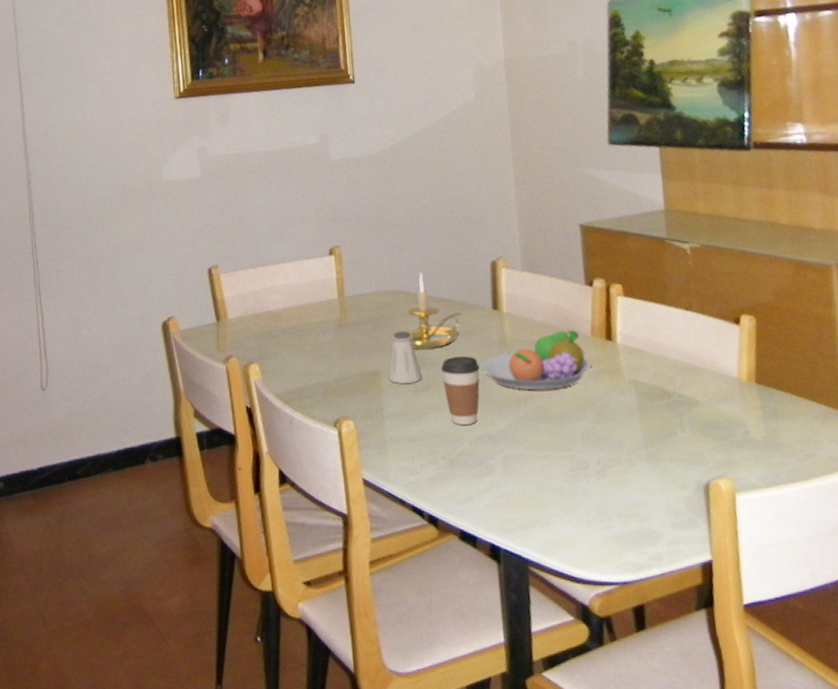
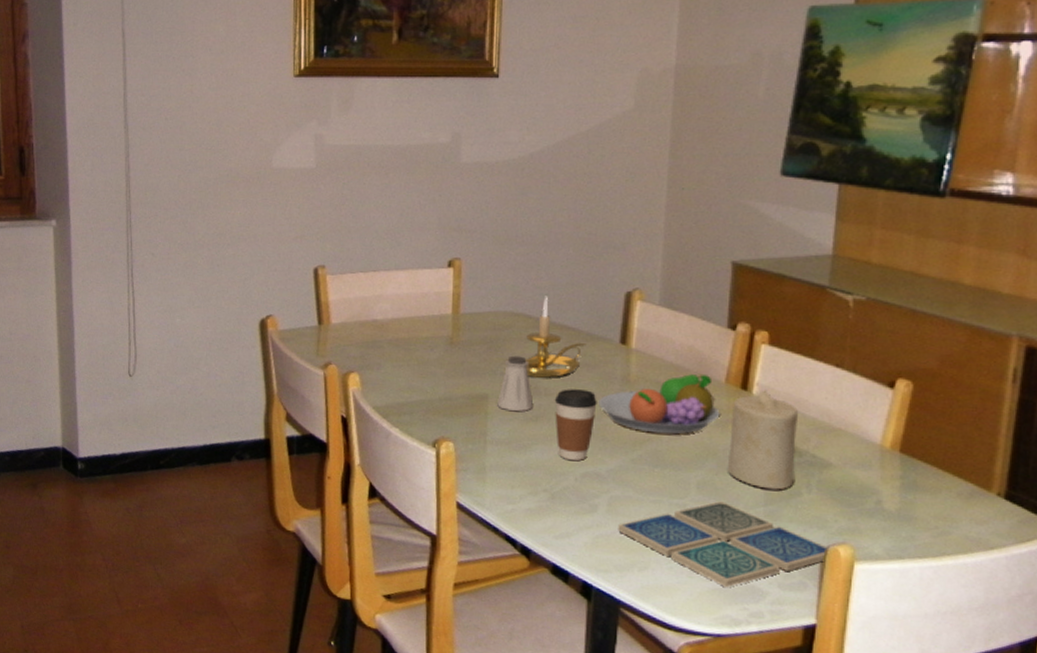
drink coaster: none [515,449,711,533] -> present [618,501,830,587]
candle: none [601,338,668,432] -> present [728,390,798,490]

